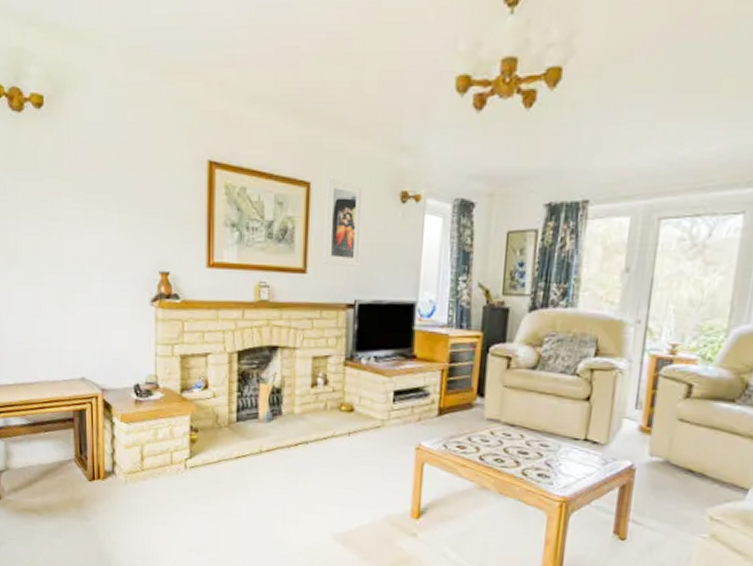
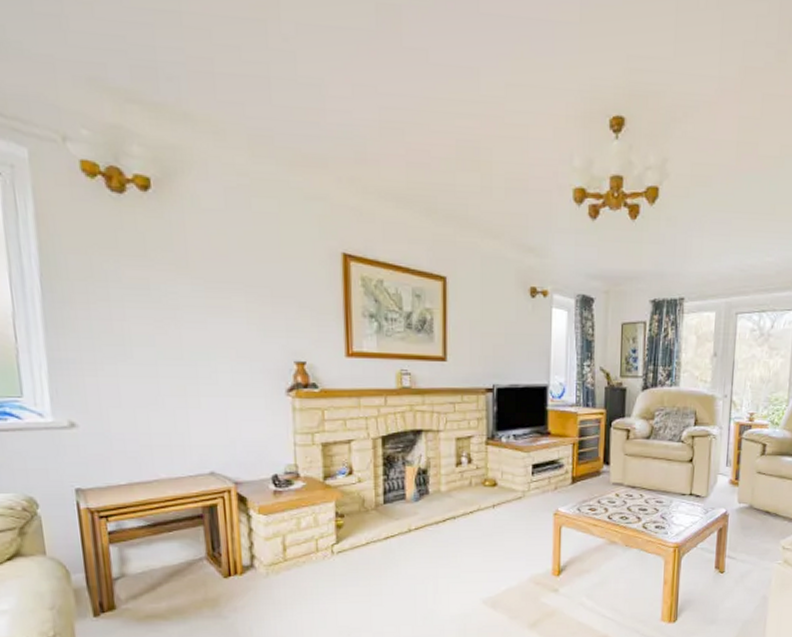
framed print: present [323,178,363,266] -> none [461,273,496,354]

